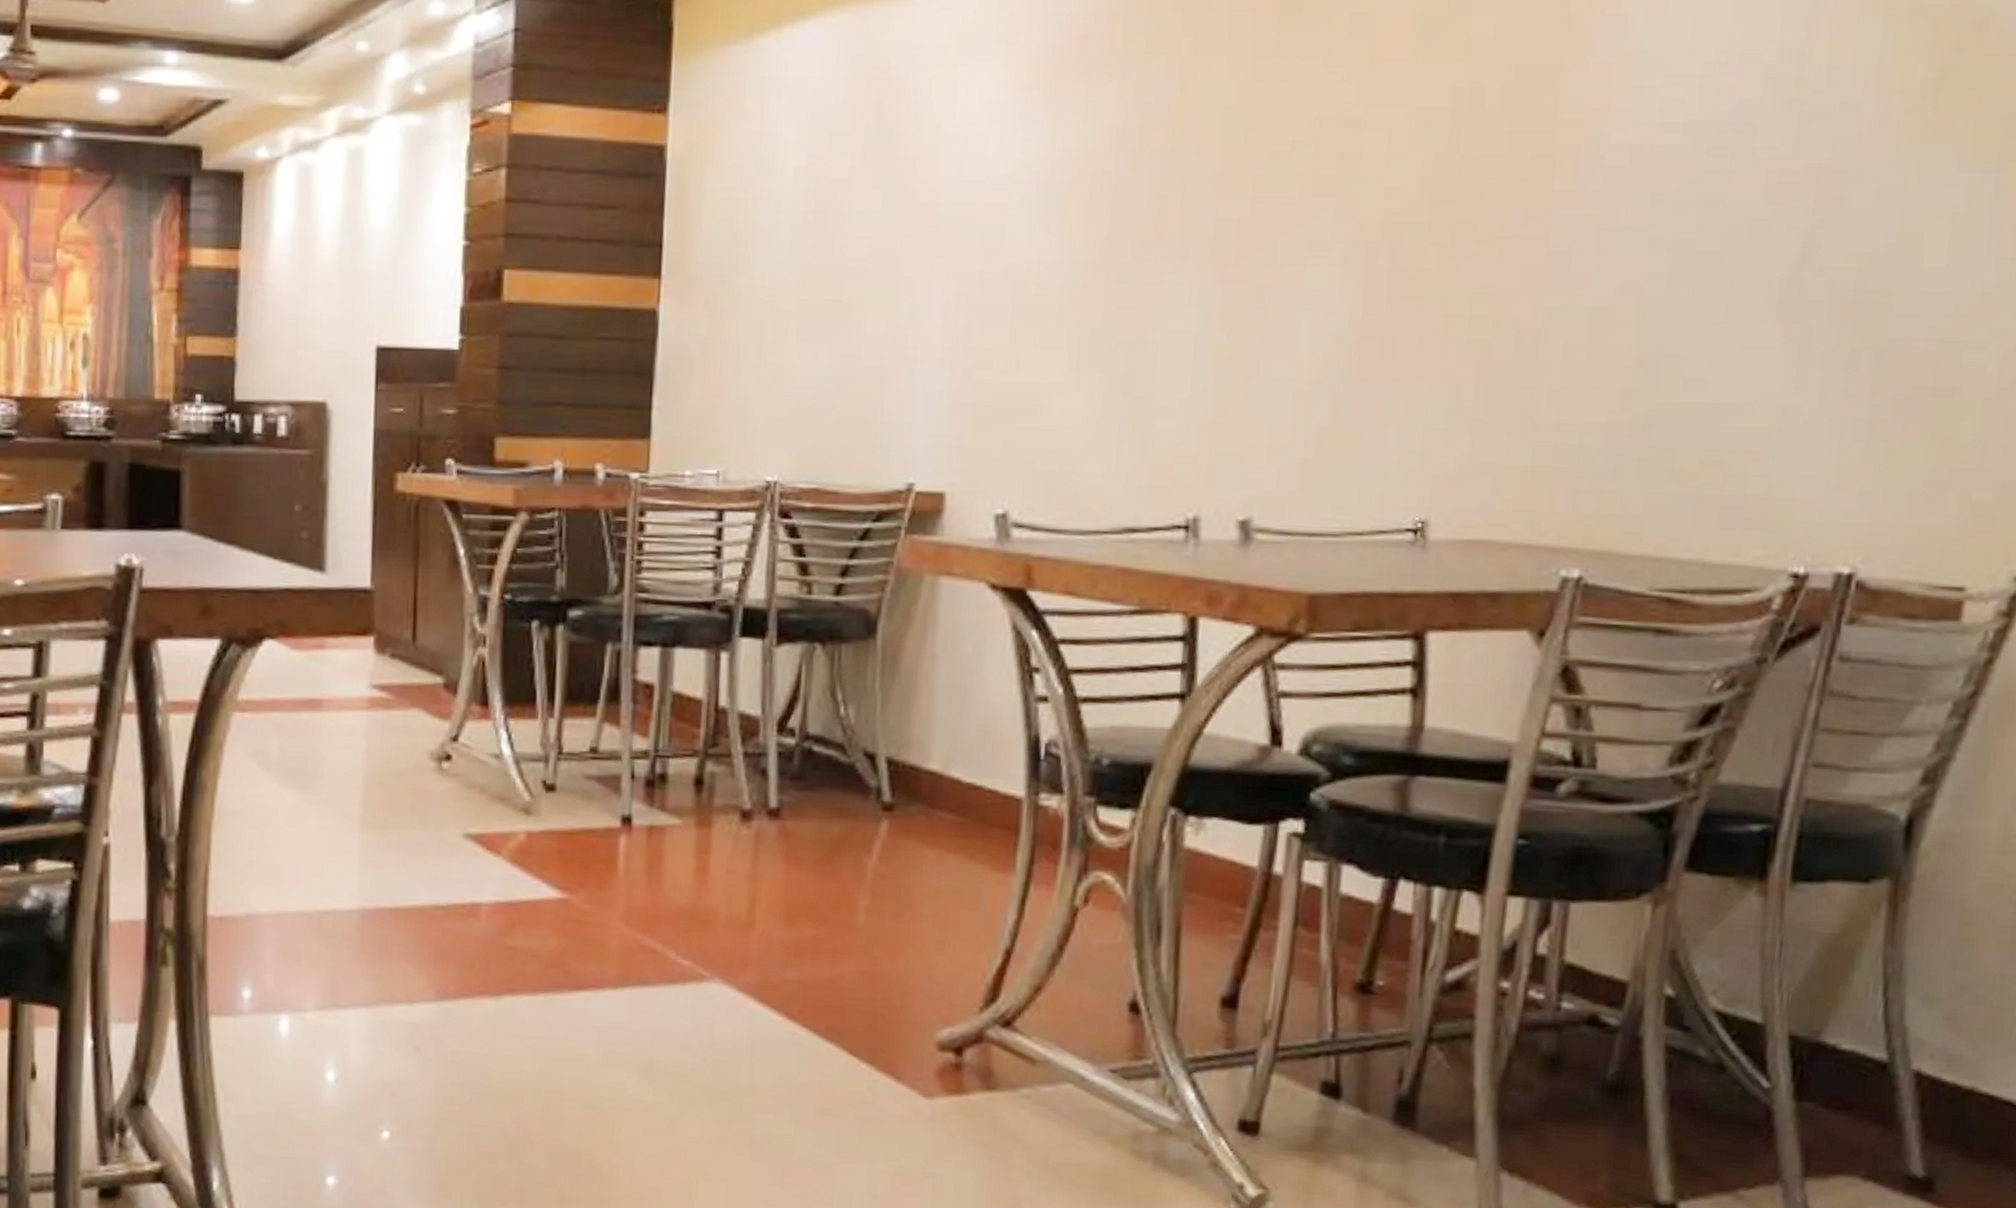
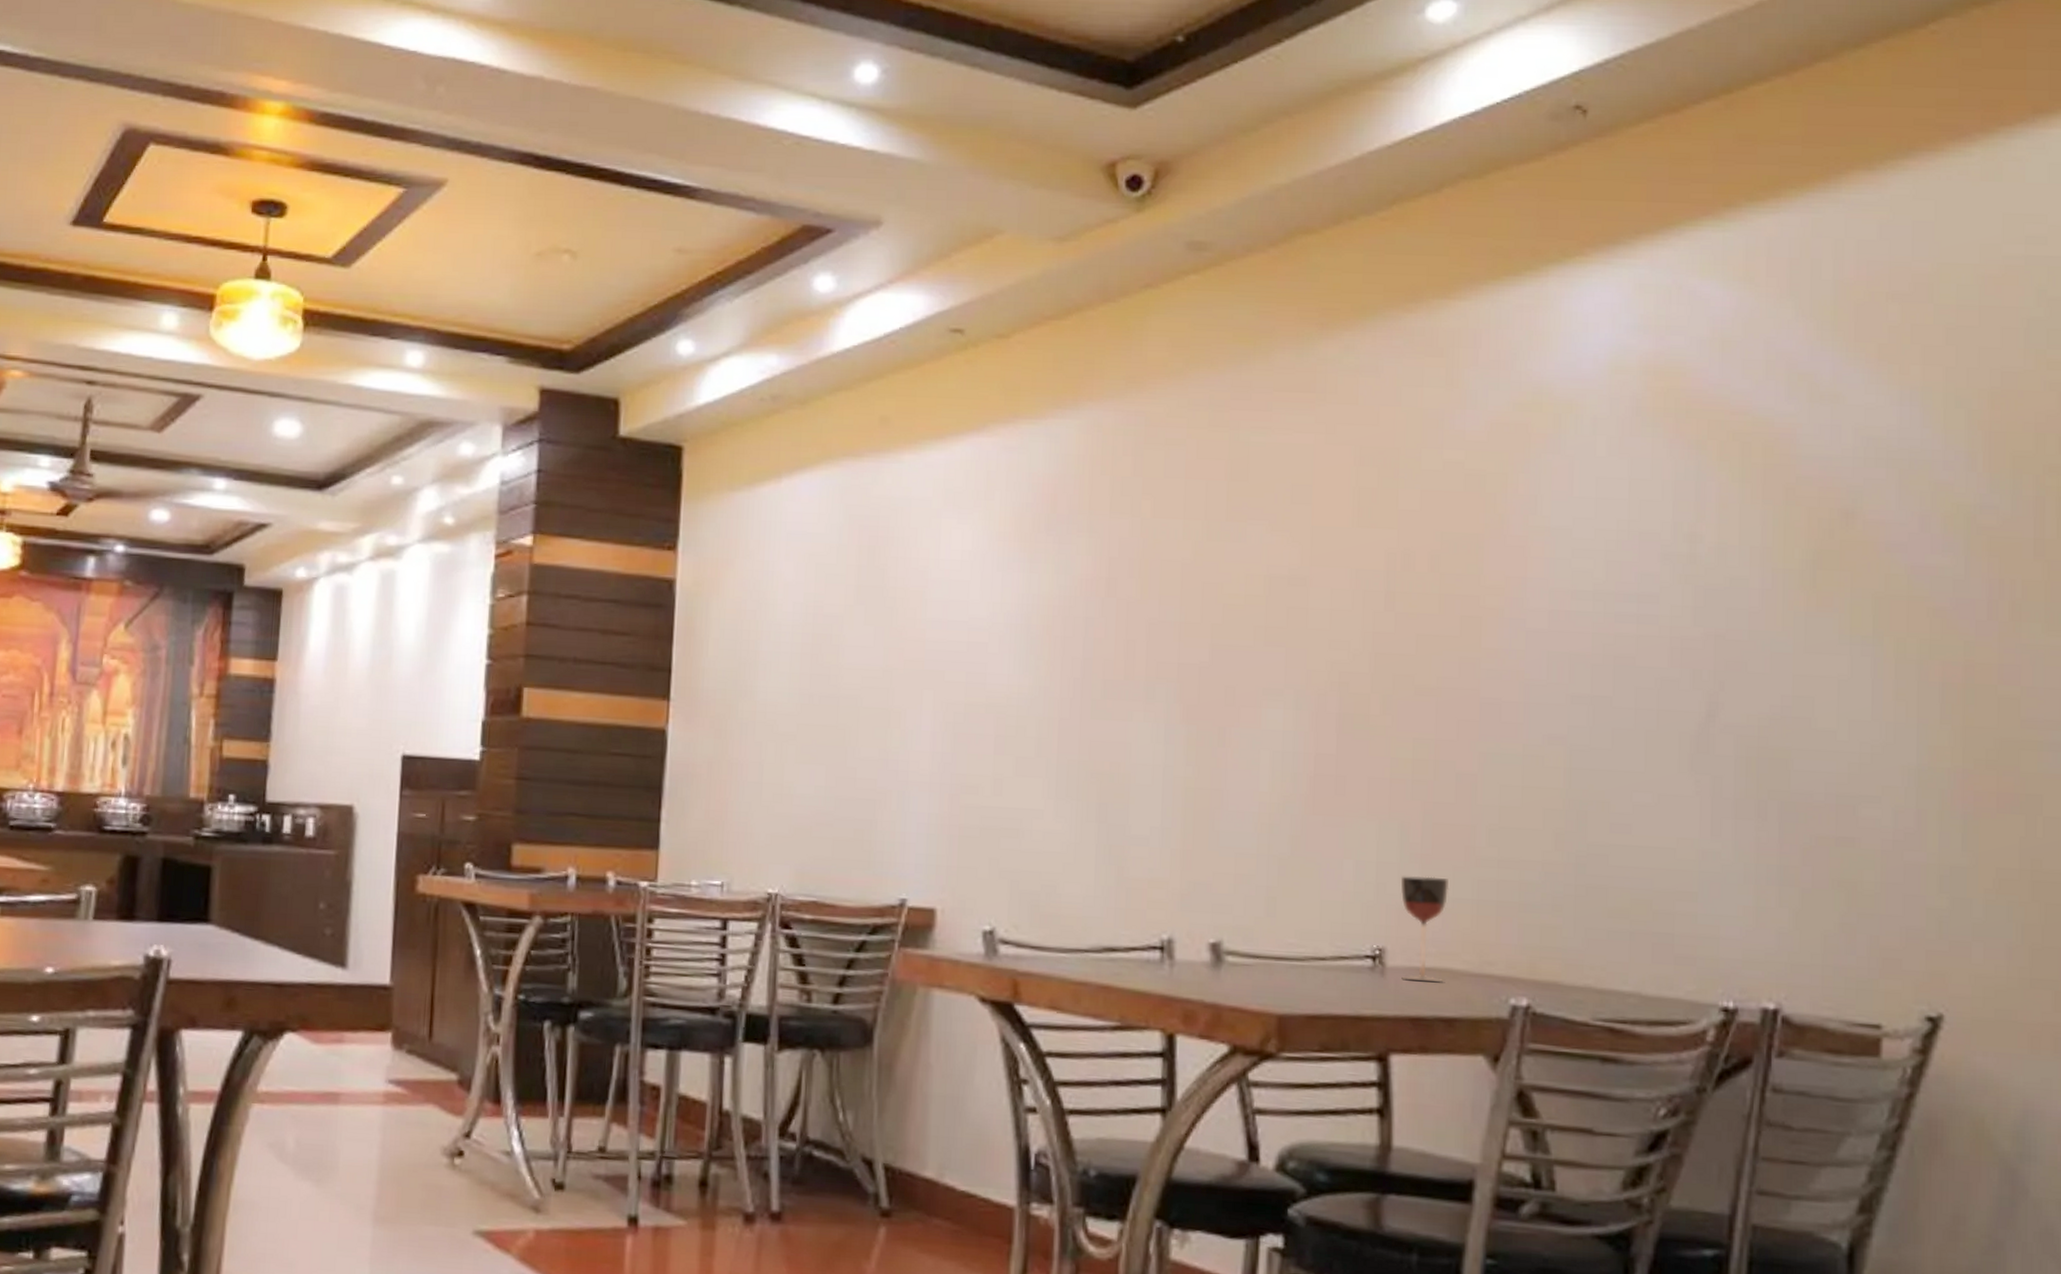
wineglass: none [1444,442,1502,556] -> present [1400,876,1450,983]

